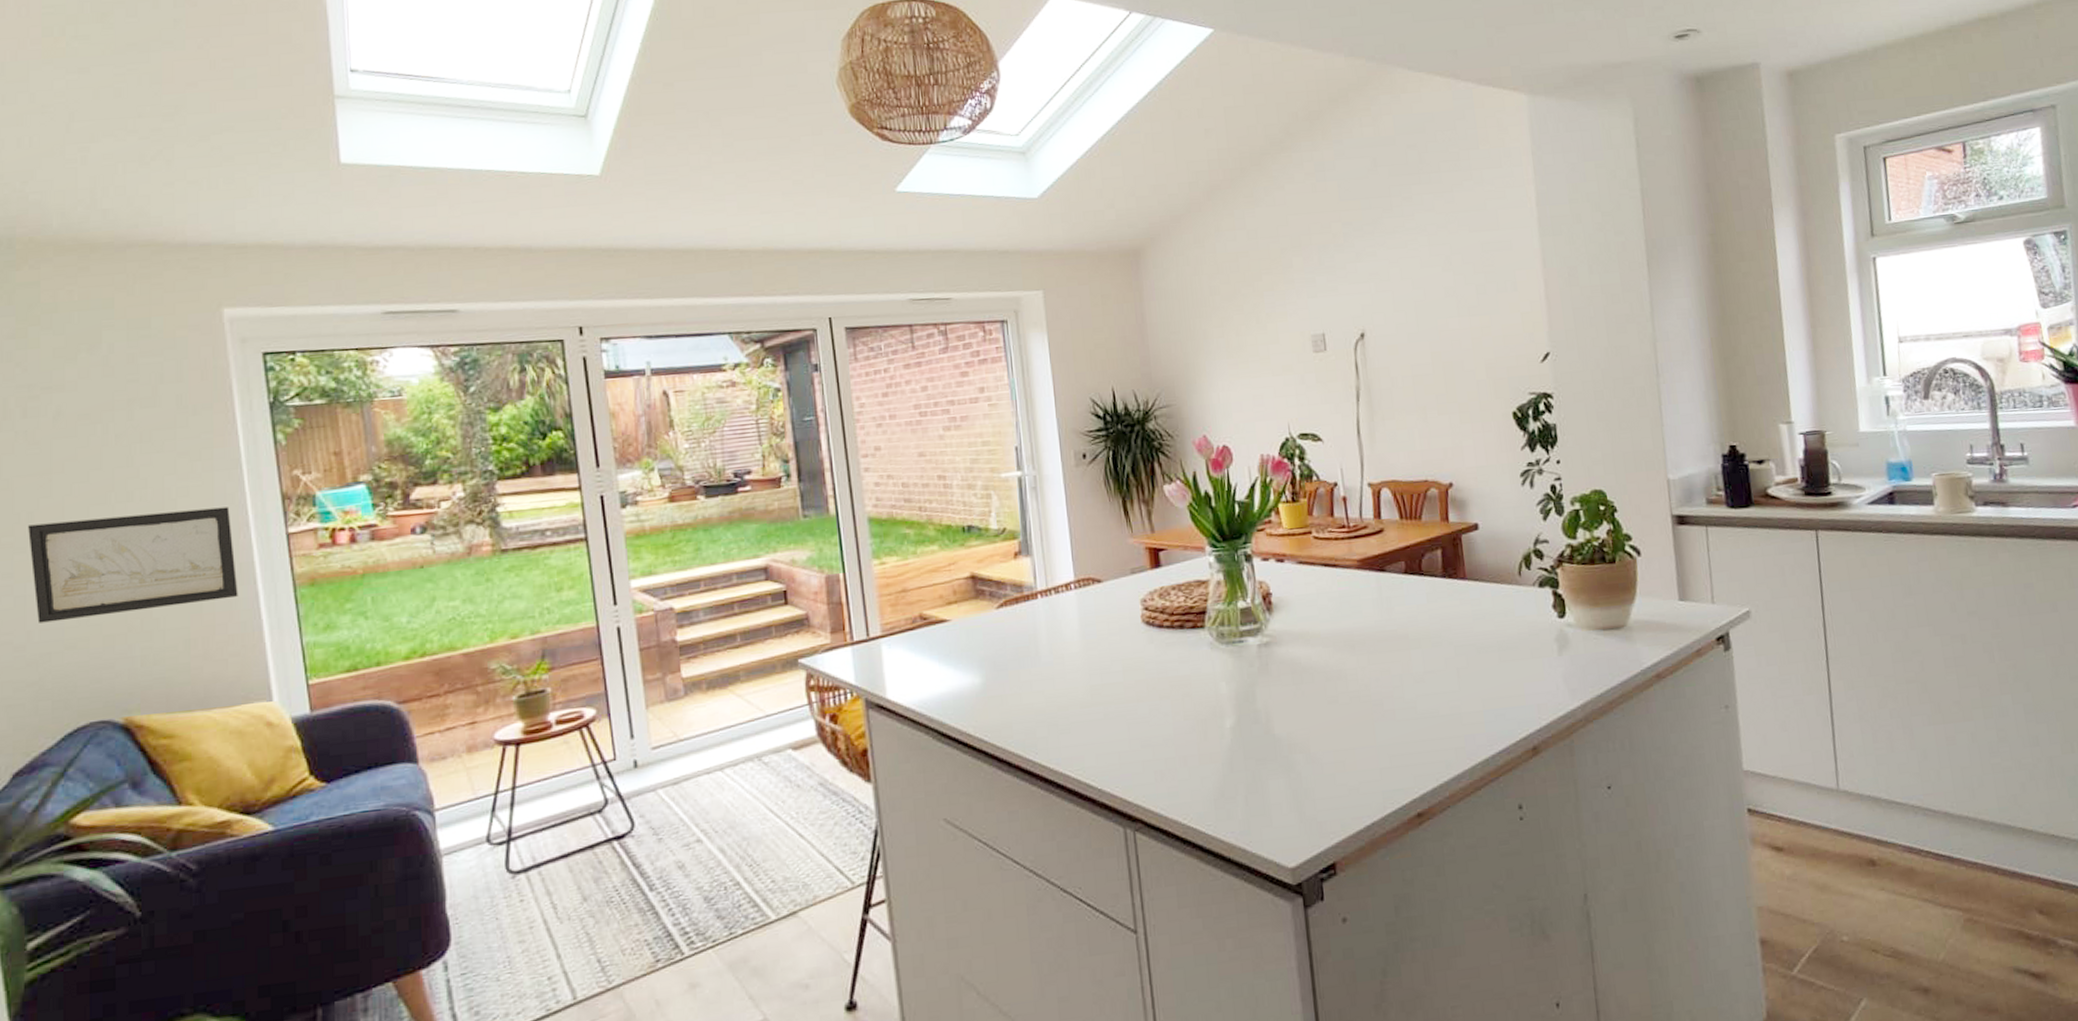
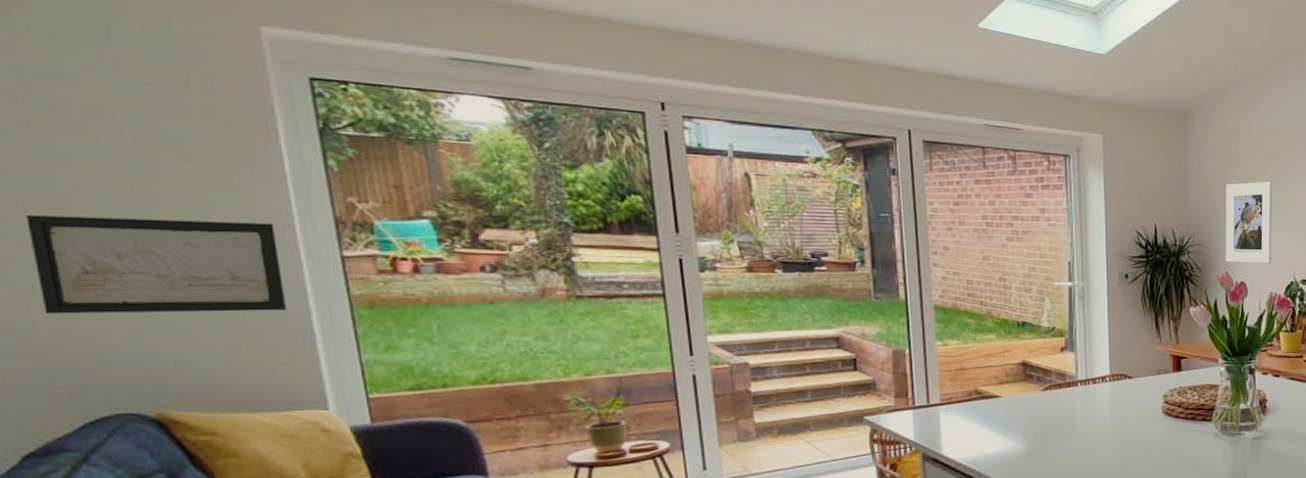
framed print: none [1193,317,1259,424] -> present [1226,181,1272,263]

